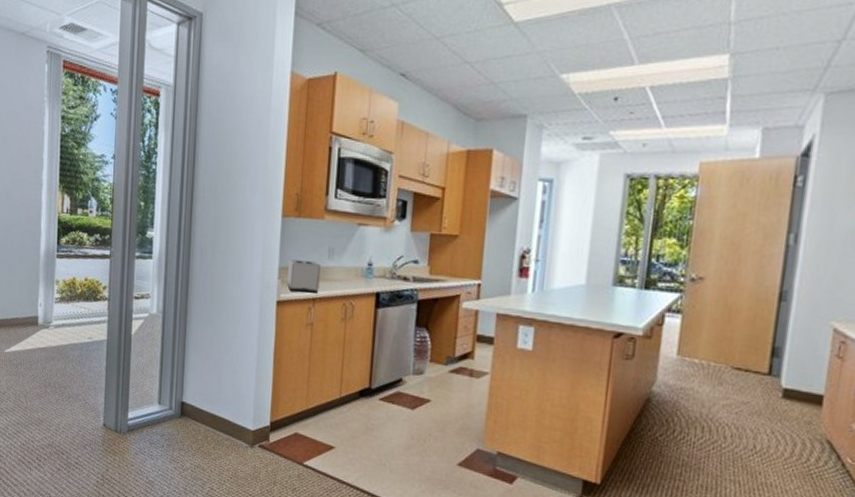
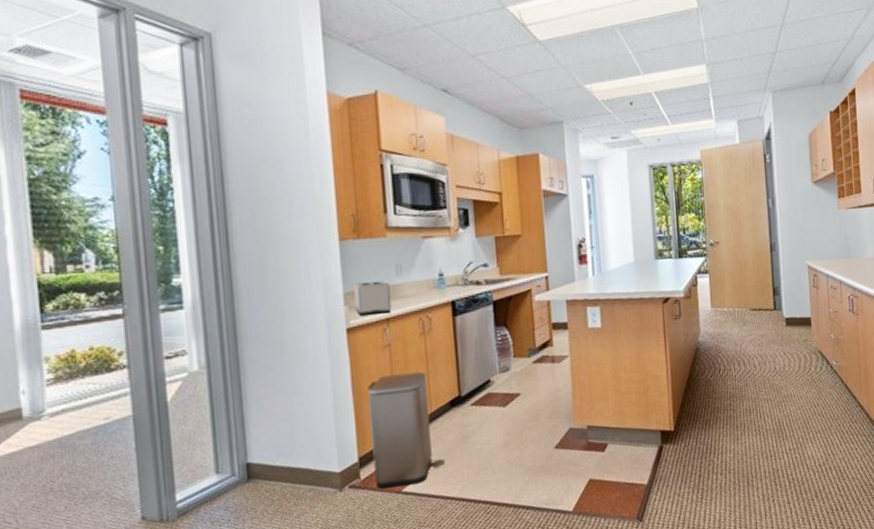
pedal bin: none [281,352,347,461] -> present [368,372,446,489]

